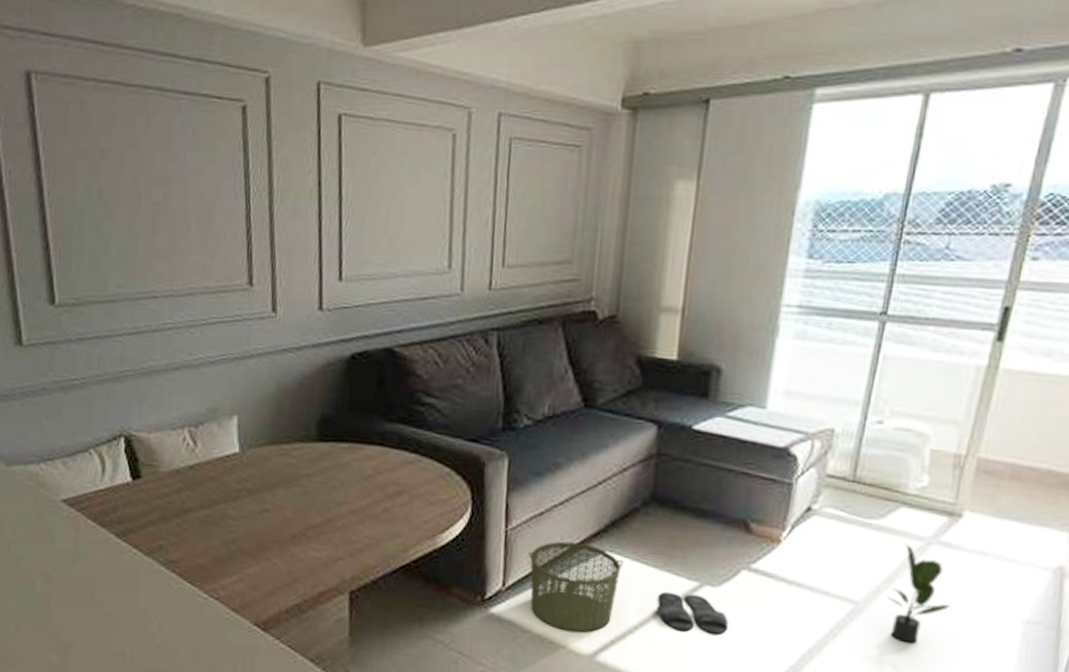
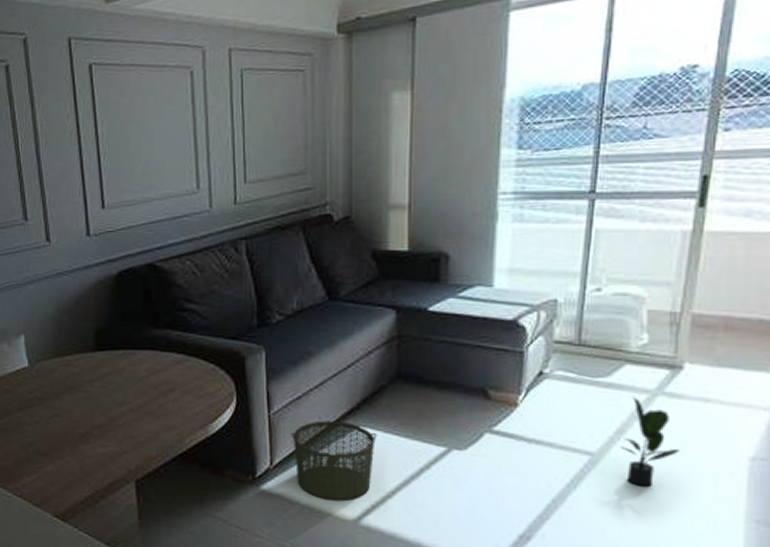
slippers: present [656,591,728,636] -> none [410,457,477,494]

